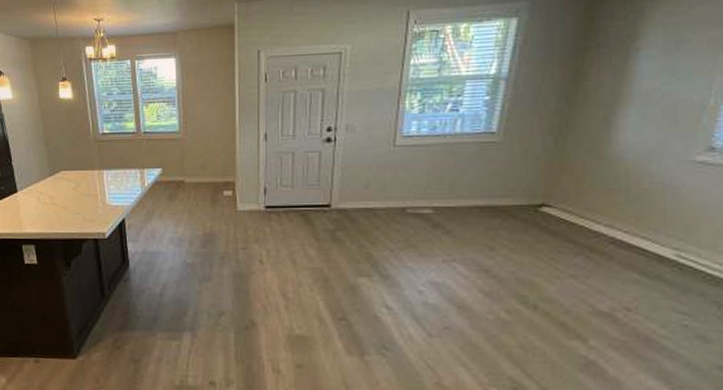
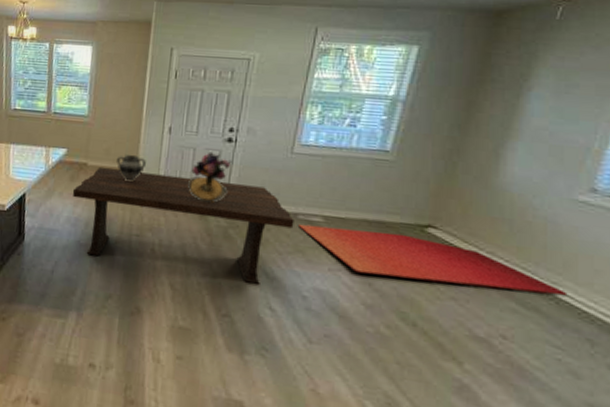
dining table: none [172,182,403,284] -> present [72,166,294,284]
ceramic pot: none [214,166,244,194] -> present [117,154,146,182]
bouquet: none [290,154,333,208] -> present [188,152,232,204]
rug: none [407,216,691,262] -> present [297,223,568,297]

